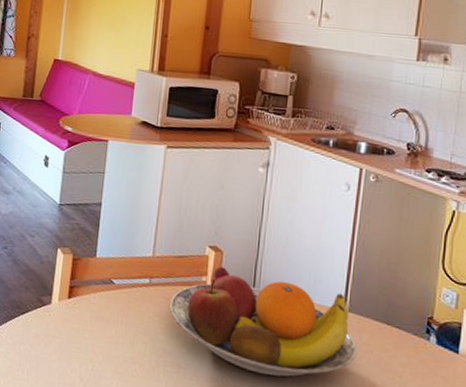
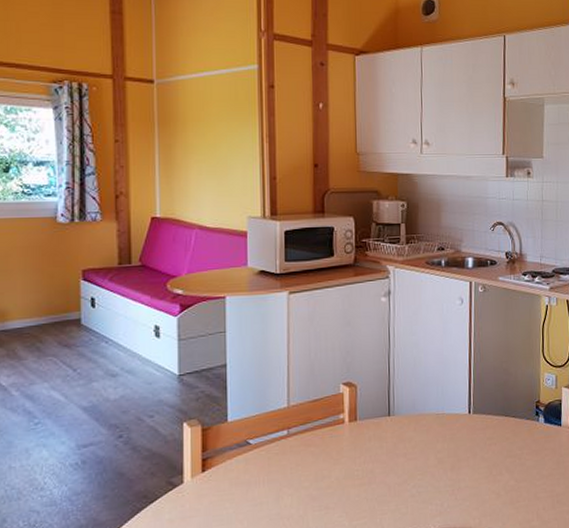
fruit bowl: present [169,266,357,377] -> none [310,398,483,493]

